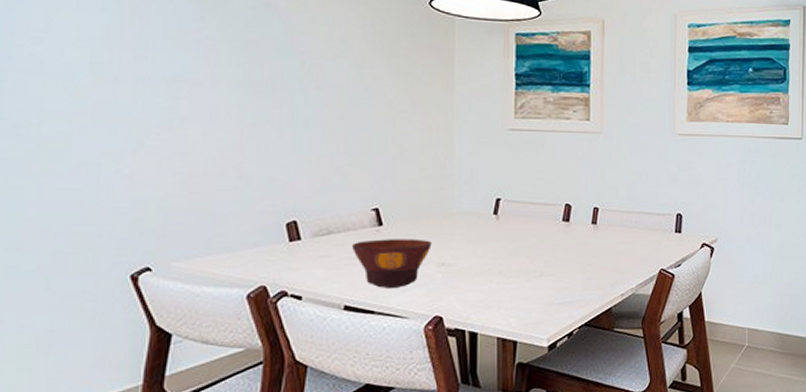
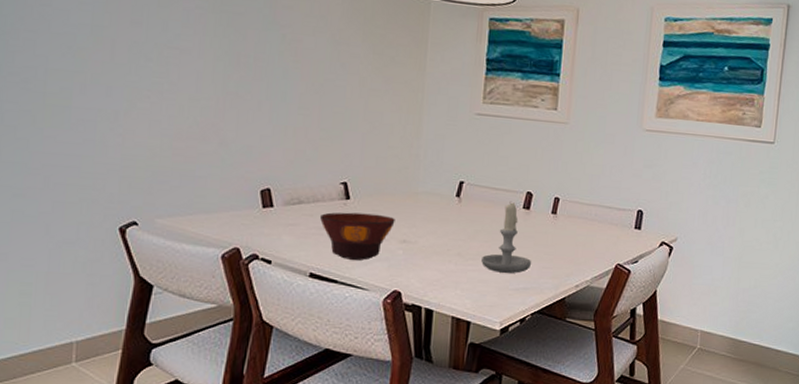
candle: none [524,214,576,288] -> present [481,201,532,274]

